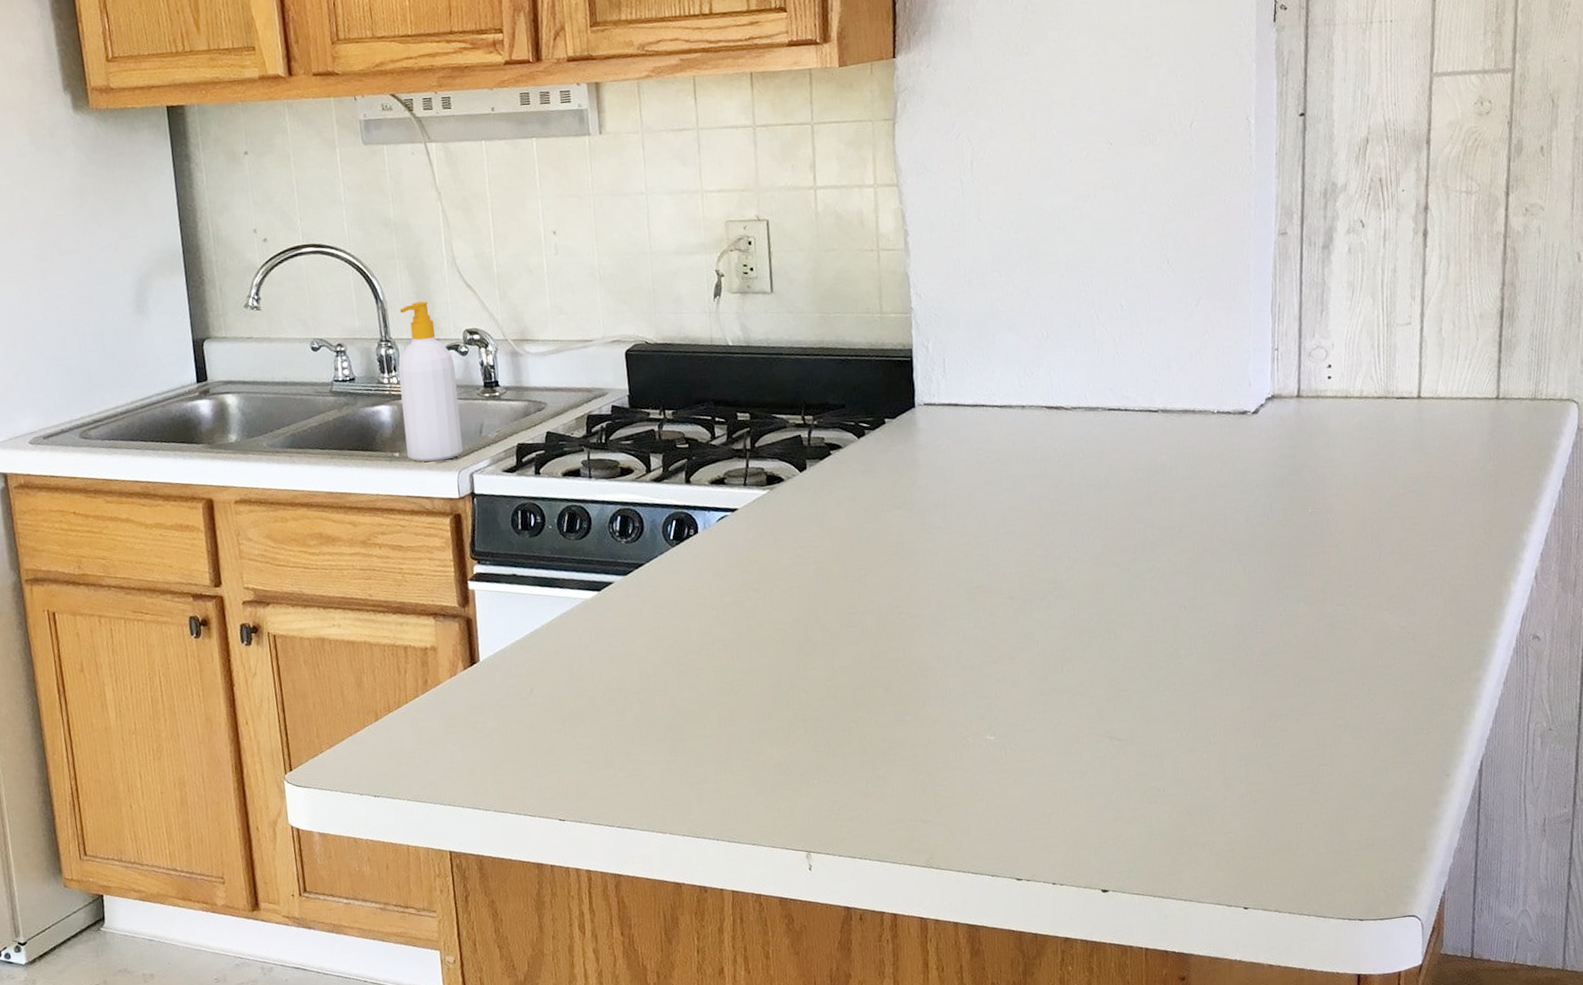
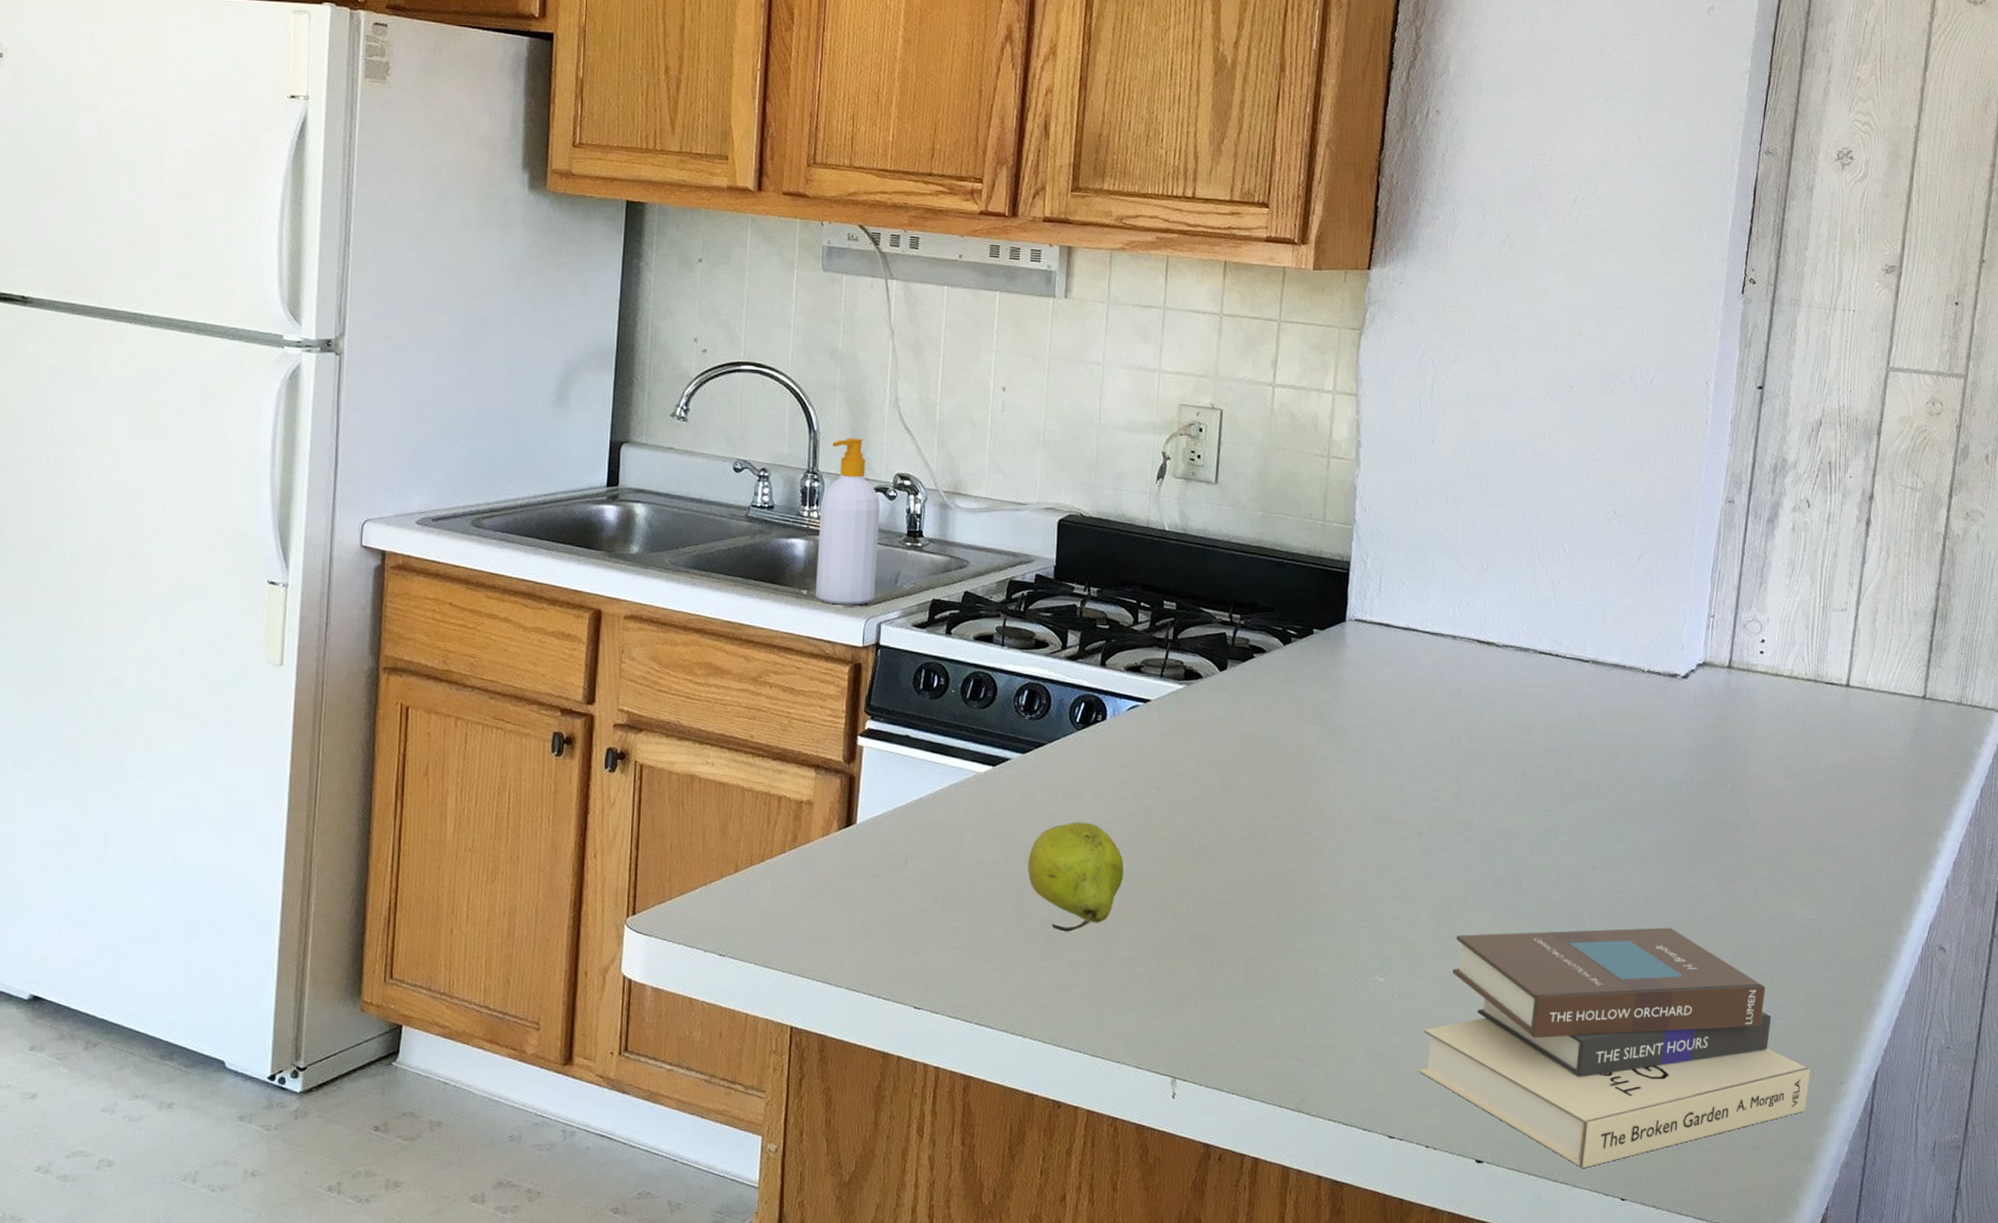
fruit: none [643,630,735,734] -> present [1027,822,1124,932]
books: none [1038,653,1417,885] -> present [1419,927,1811,1168]

